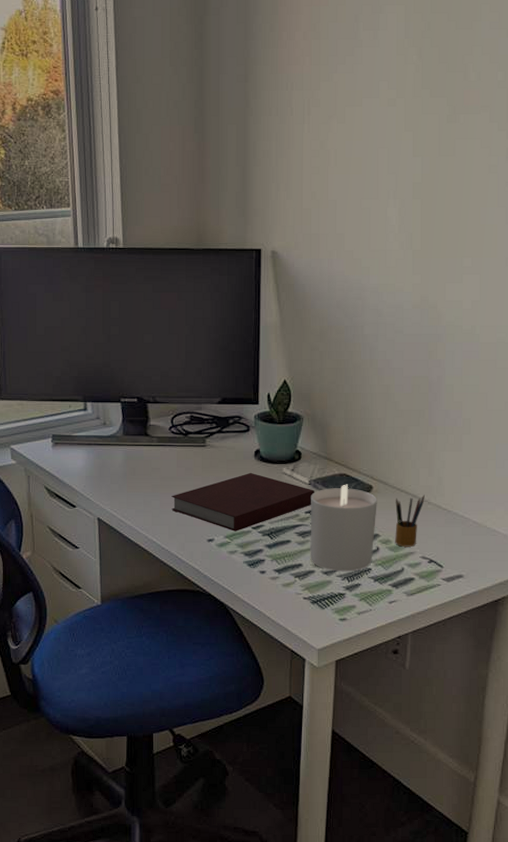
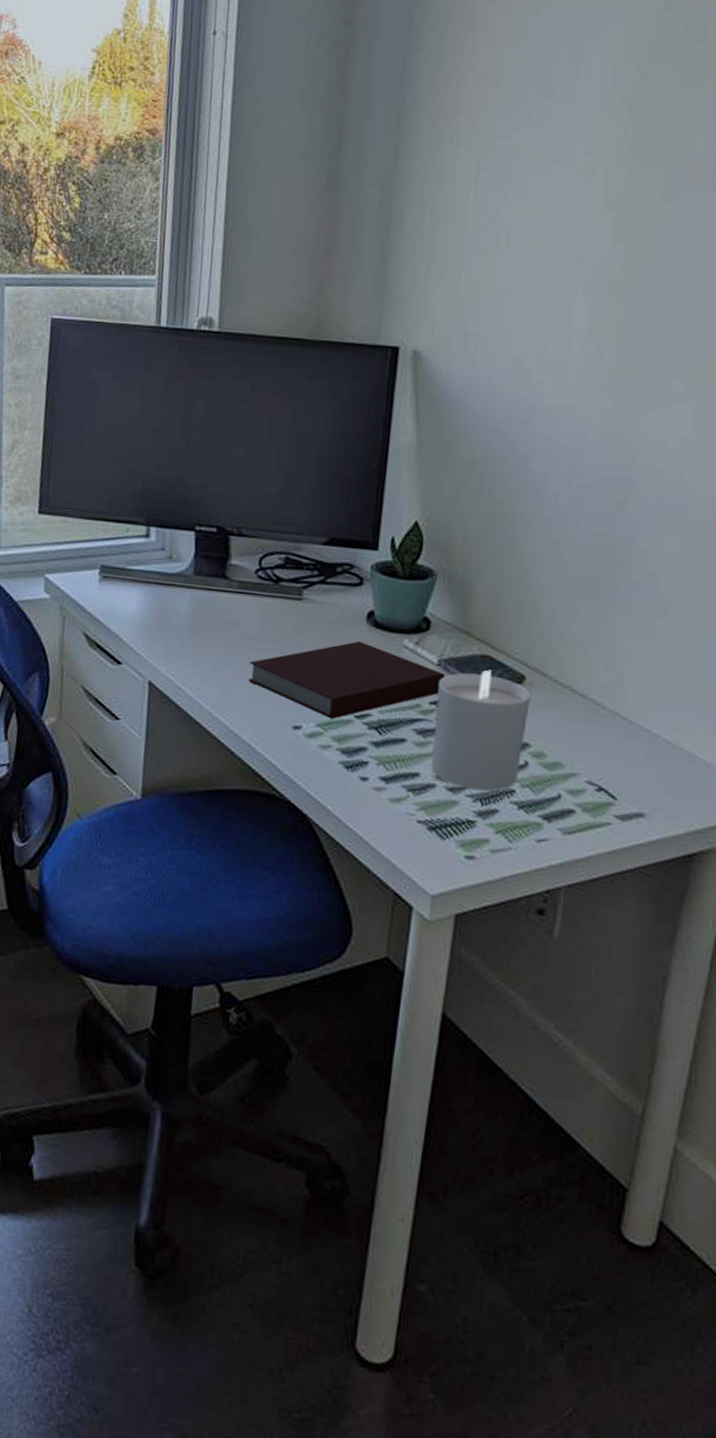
pencil box: present [395,495,425,547] -> none [551,695,598,766]

